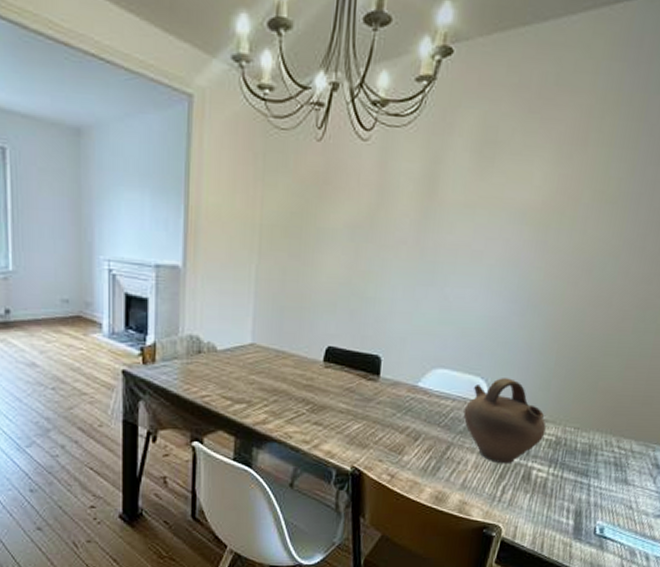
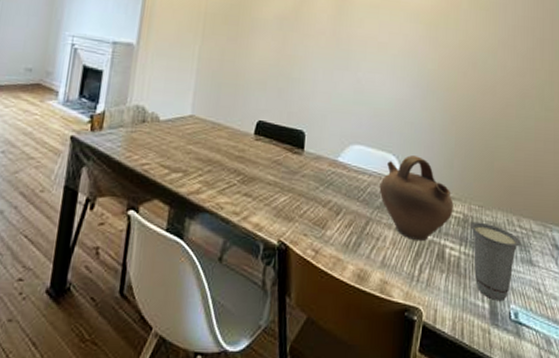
cup: none [561,443,618,519] -> present [469,221,521,302]

